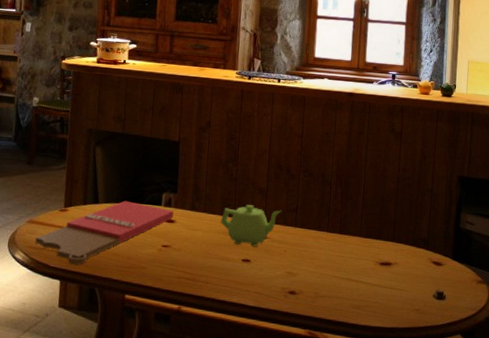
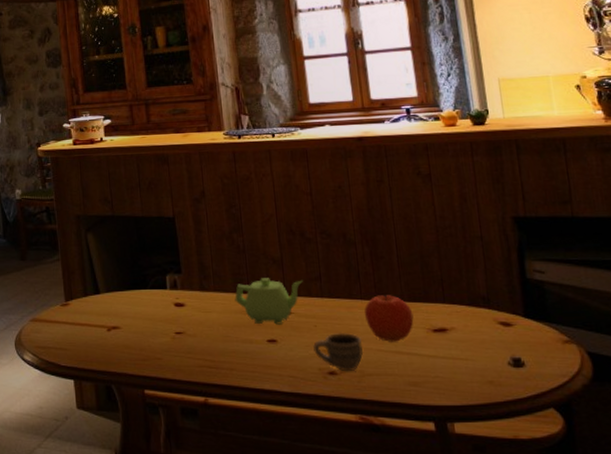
cutting board: present [35,200,174,265] -> none [41,287,182,362]
cup: none [280,258,322,292] -> present [313,332,364,371]
fruit: none [328,230,367,271] -> present [364,295,414,342]

